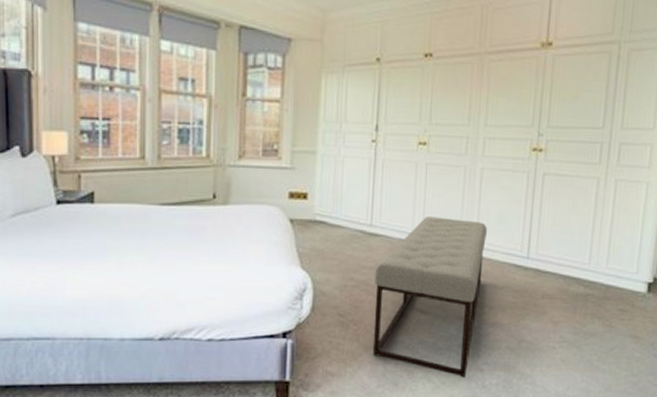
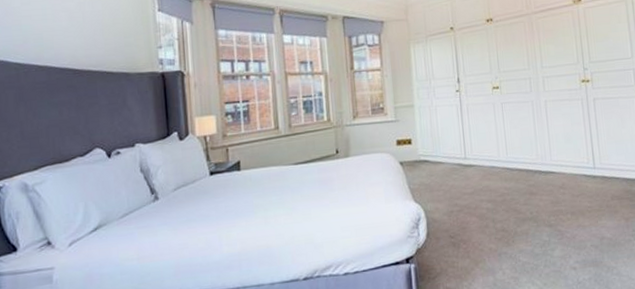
bench: present [372,216,487,378] -> none [474,143,563,277]

